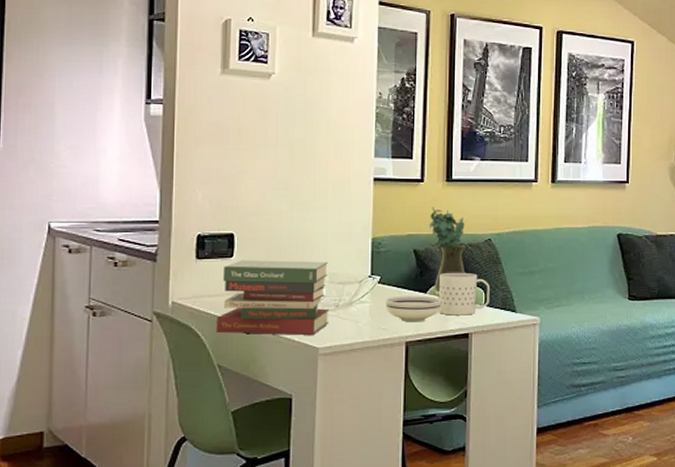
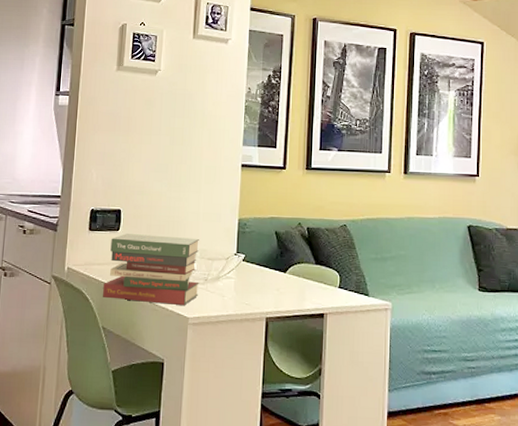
bowl: present [386,295,442,323] -> none [249,273,300,300]
vase: present [429,207,466,299] -> none [289,193,323,279]
mug: present [438,272,490,316] -> none [296,254,344,296]

